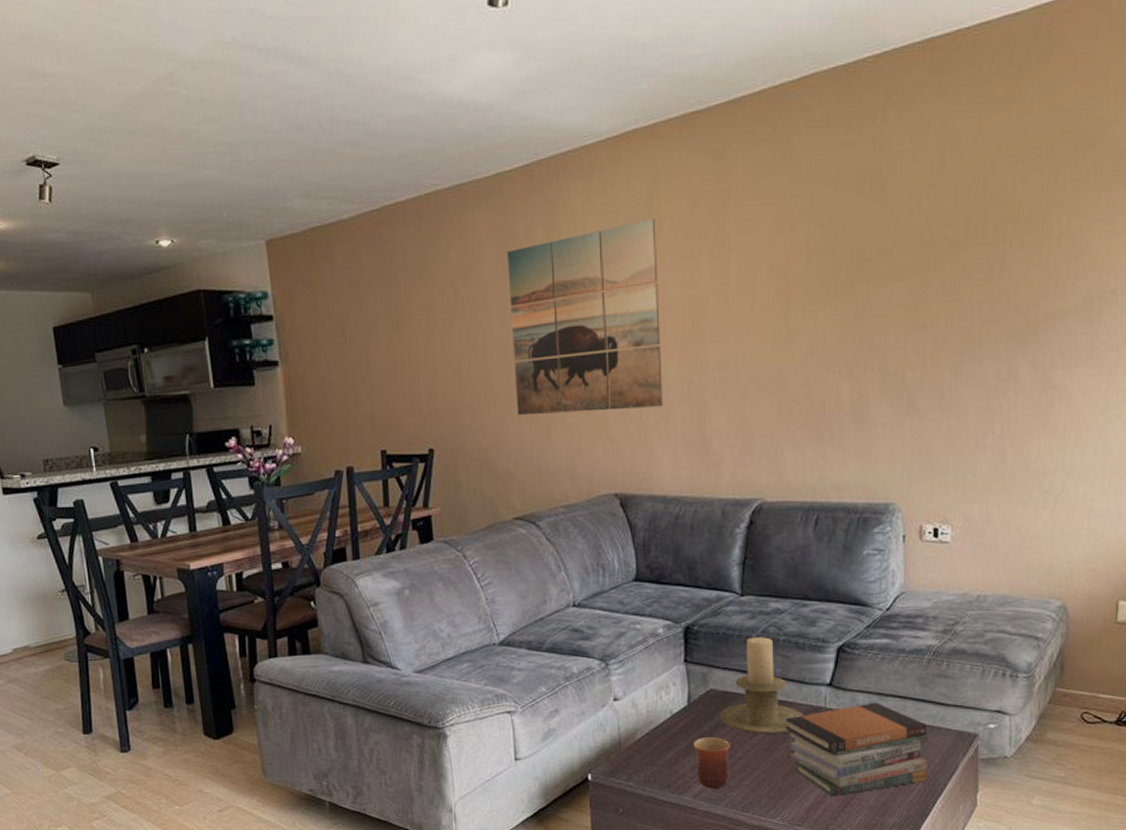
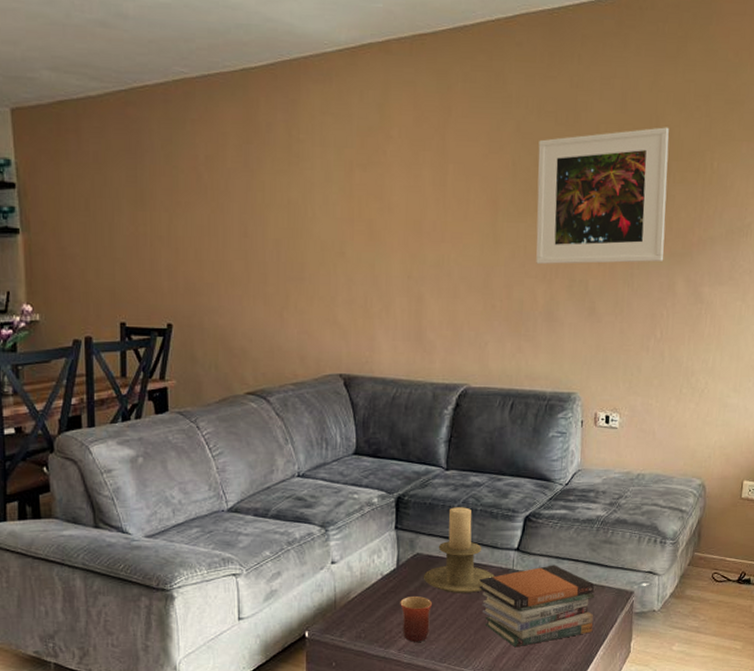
wall art: present [507,219,663,416] -> none [249,126,386,298]
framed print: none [836,184,1002,357] -> present [536,127,669,264]

